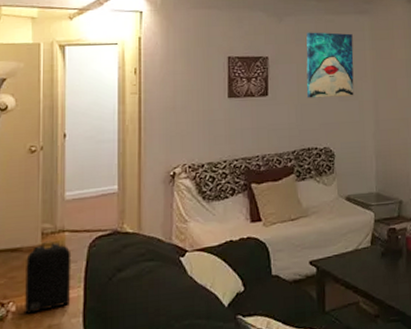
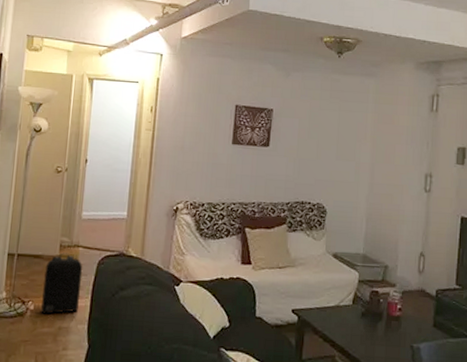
wall art: present [306,32,354,98] -> none [305,89,357,156]

